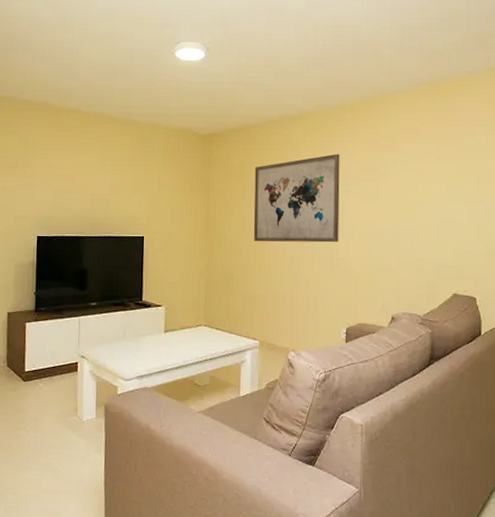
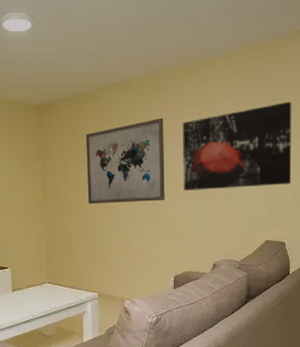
wall art: none [360,142,483,234] -> present [182,101,292,191]

